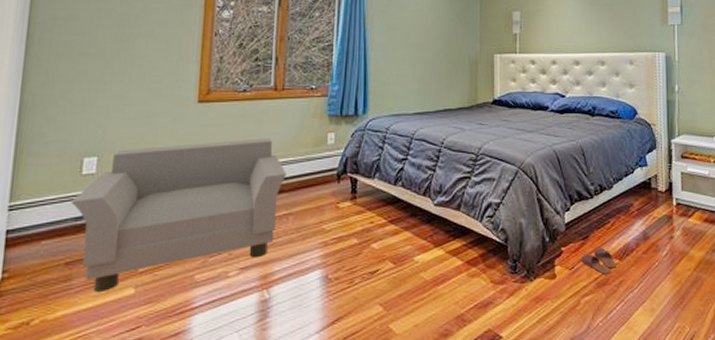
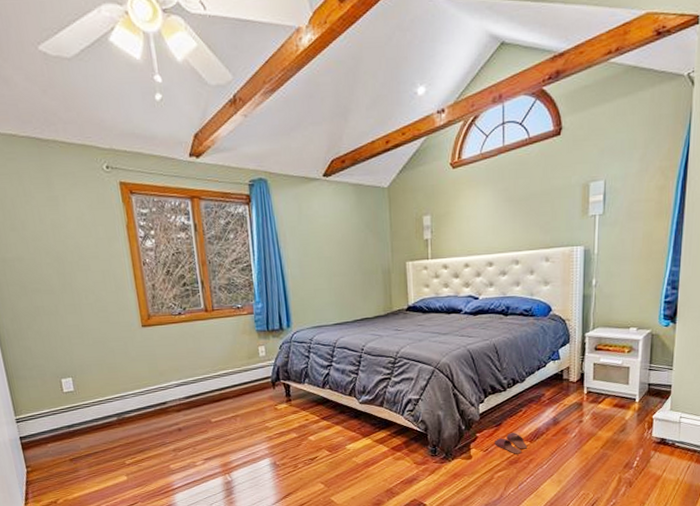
armchair: present [71,138,287,292] -> none [61,354,229,479]

